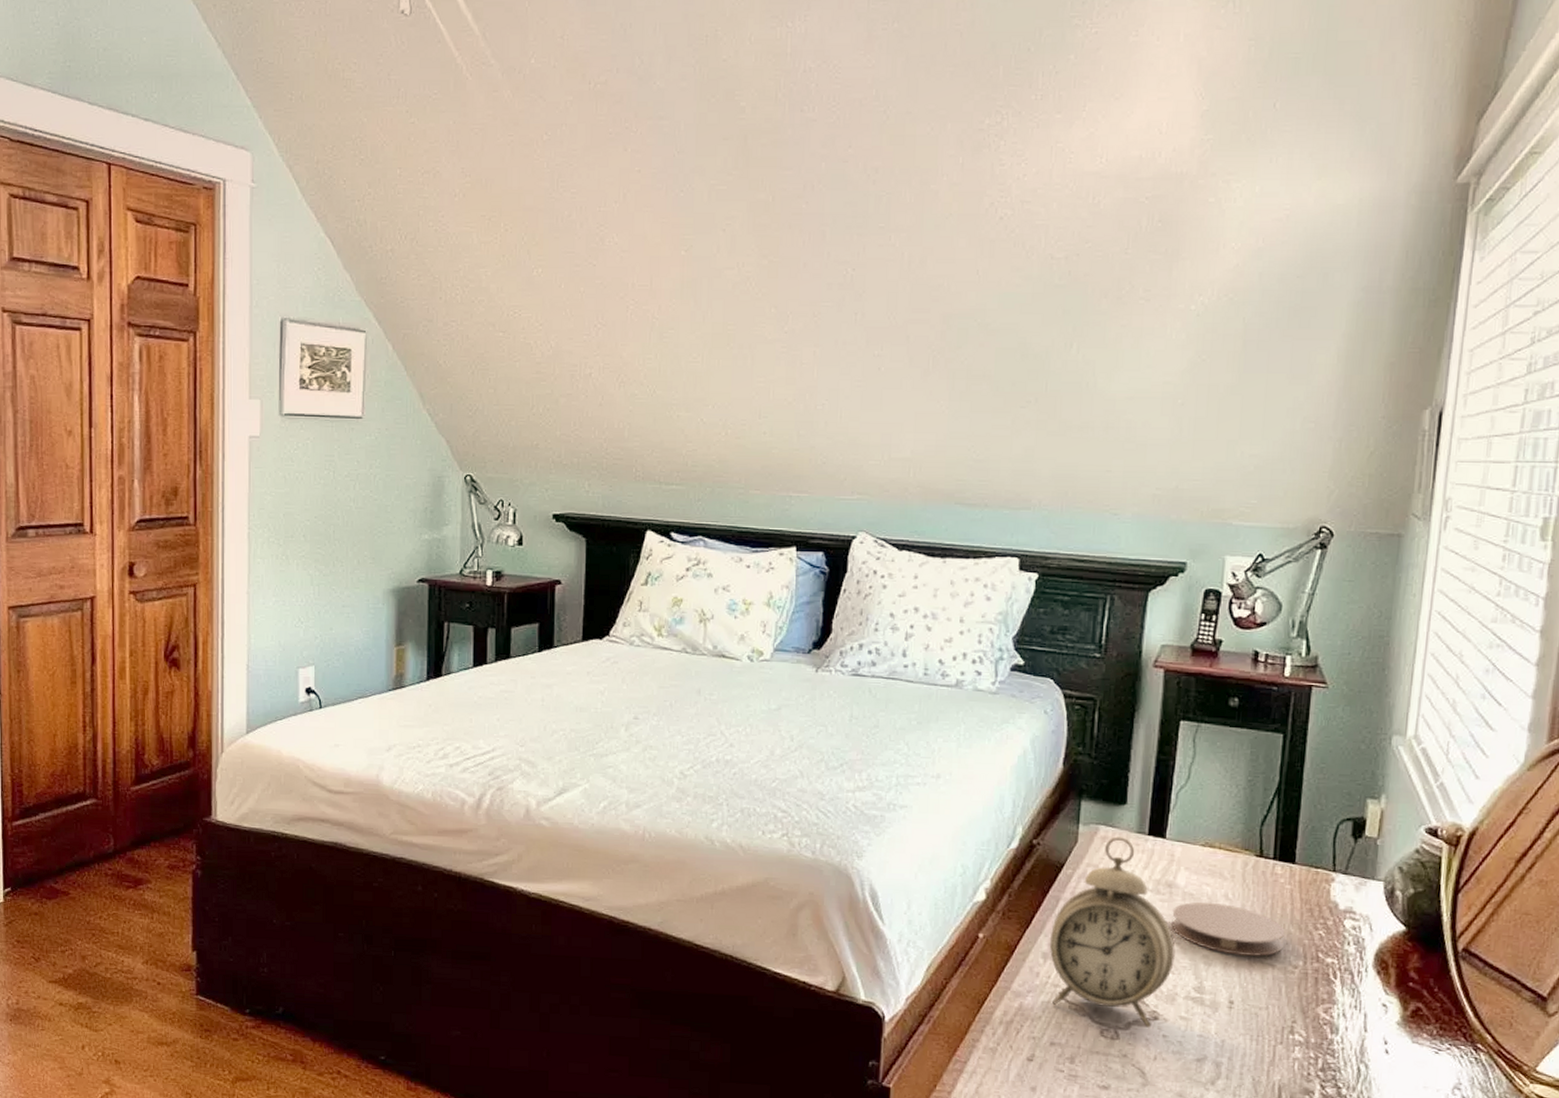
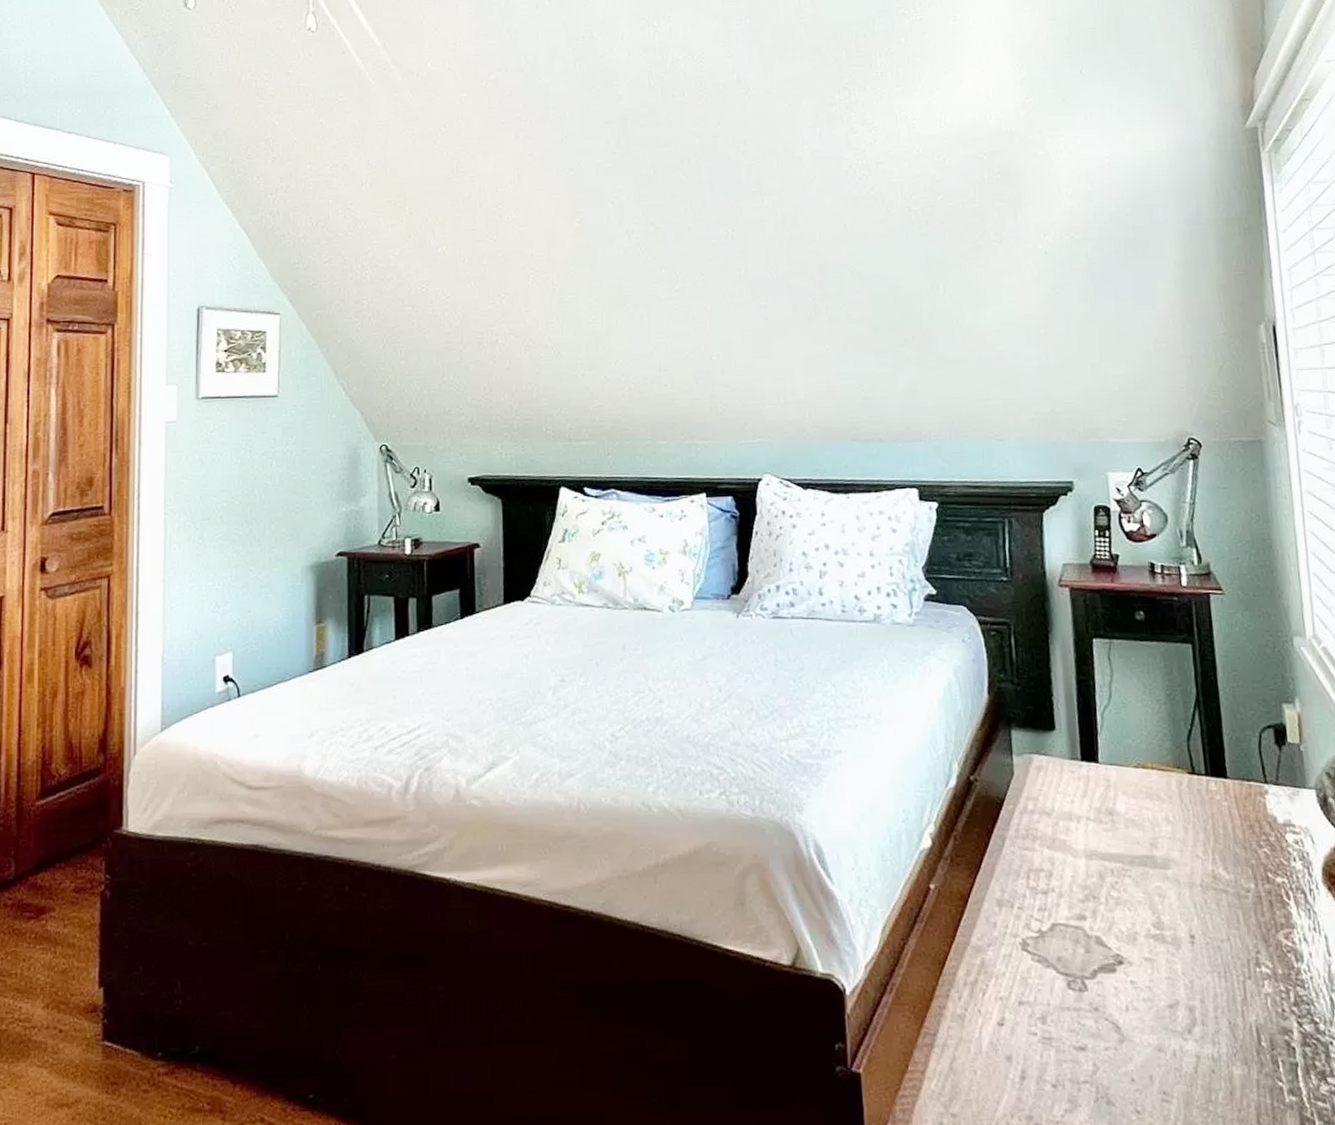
alarm clock: present [1049,836,1175,1028] -> none [1000,765,1129,974]
coaster: present [1171,901,1286,956] -> none [1117,827,1232,883]

